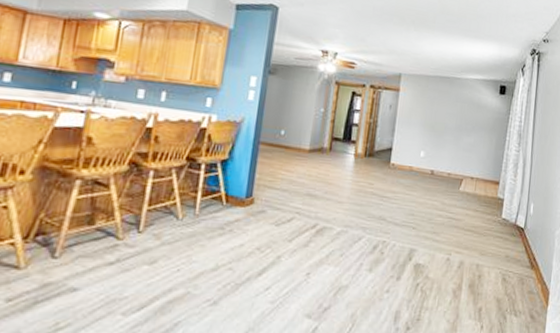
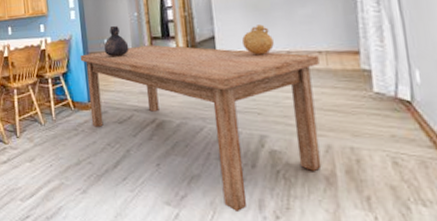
dining table: none [243,142,471,323] -> present [80,45,322,211]
vessel: none [278,118,307,152] -> present [103,26,129,57]
ceramic pot: none [414,144,440,173] -> present [241,24,274,55]

